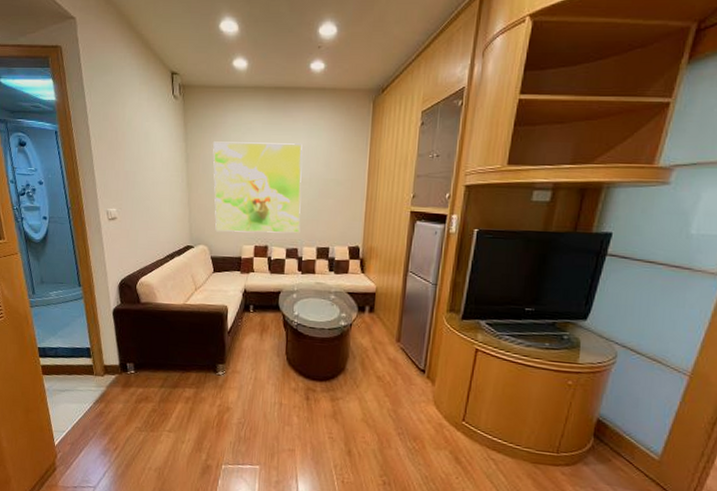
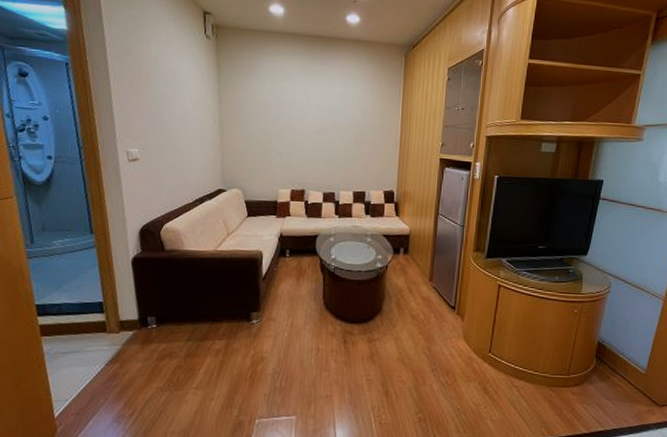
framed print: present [213,141,302,233] -> none [248,84,339,178]

